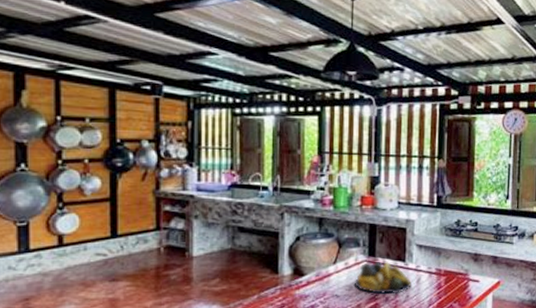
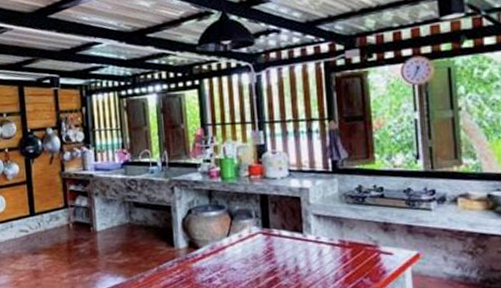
fruit bowl: present [354,262,412,294] -> none [249,233,313,268]

